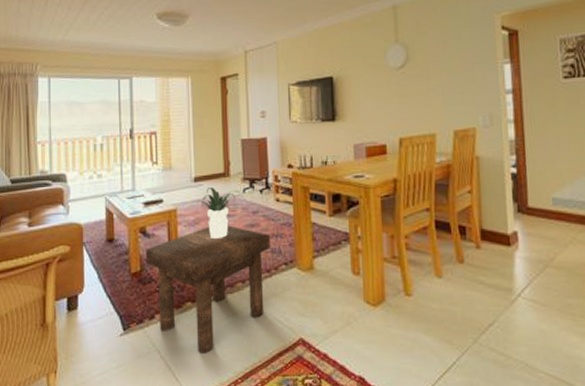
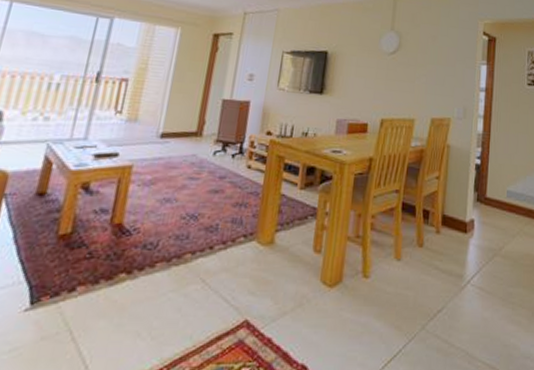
stool: present [145,225,270,353] -> none [79,188,234,335]
potted plant: present [191,188,246,238] -> none [151,146,215,203]

